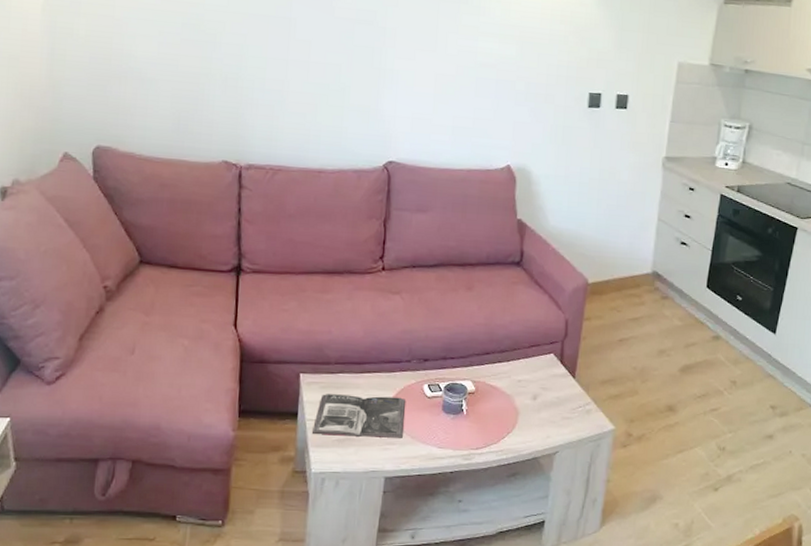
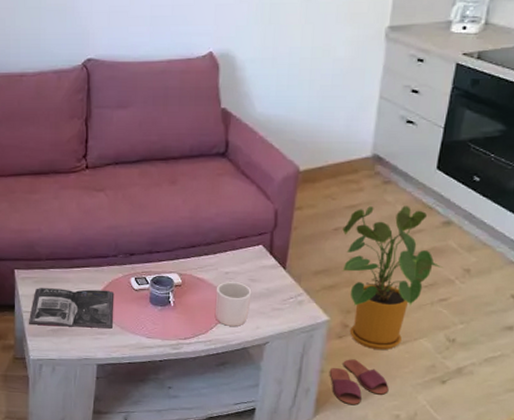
mug: none [507,389,543,436] -> present [214,281,252,326]
slippers: none [614,468,669,515] -> present [329,359,389,406]
house plant: none [626,319,713,458] -> present [342,206,443,350]

